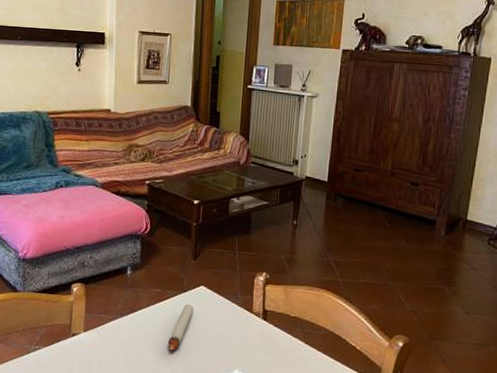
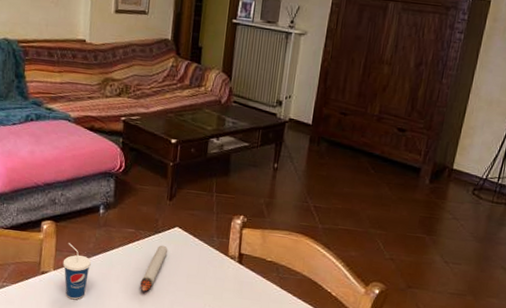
cup: none [92,304,120,361] -> present [62,243,91,300]

